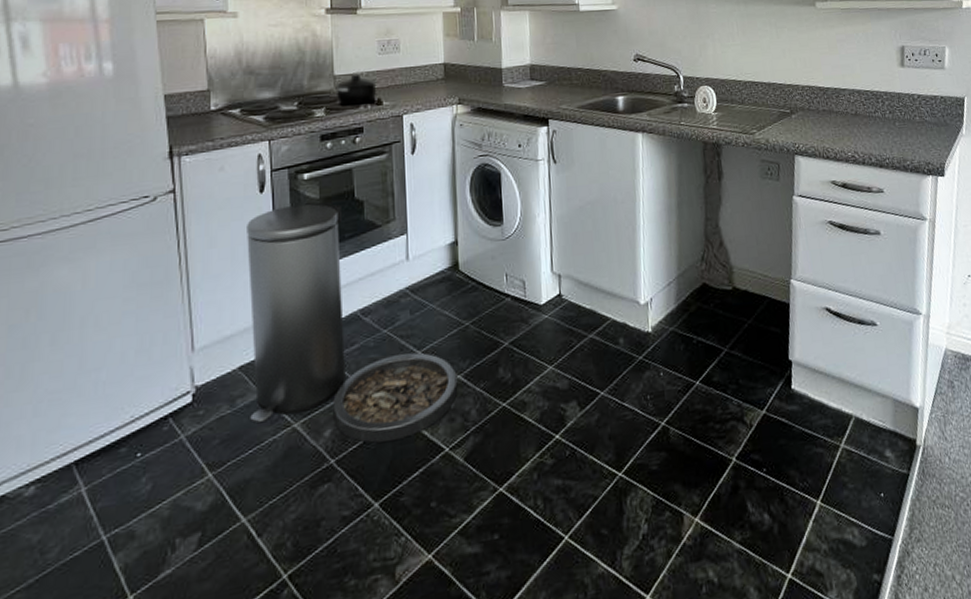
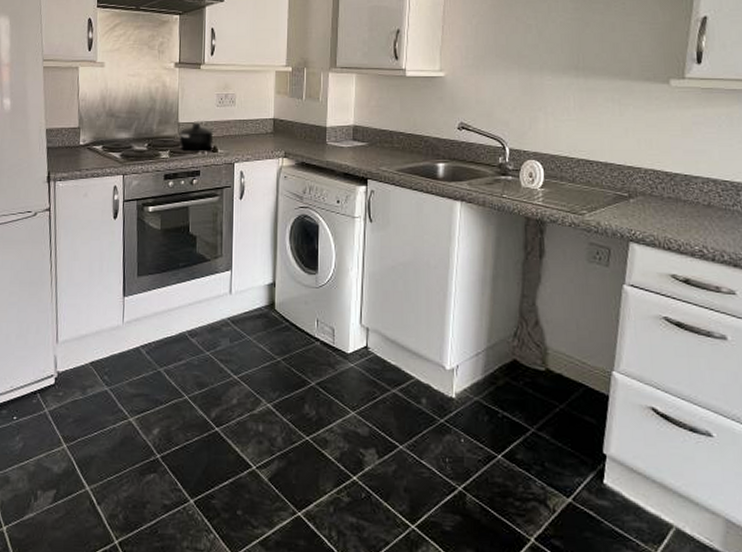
pedal bin: present [247,201,345,424] -> none [97,231,178,412]
pet bowl: present [333,353,458,443] -> none [161,376,267,451]

